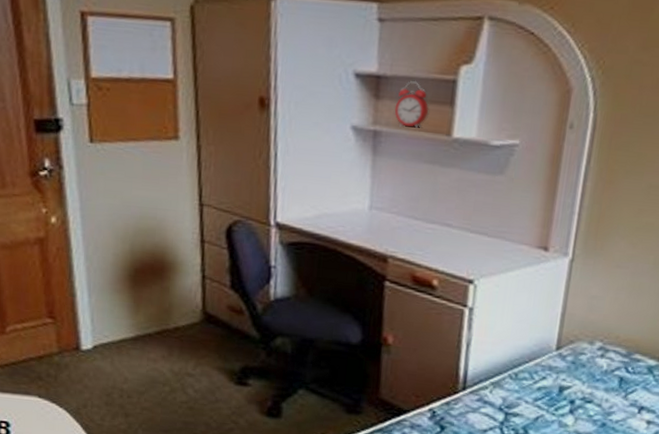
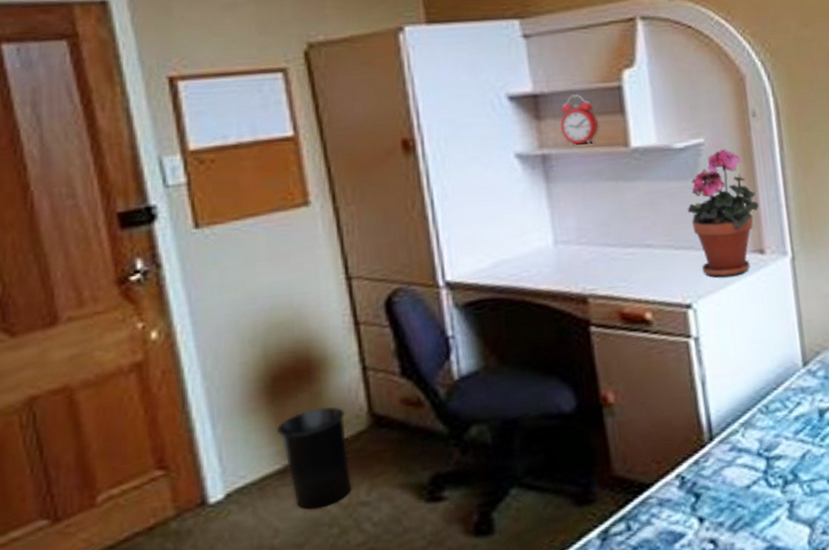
waste bin: none [134,299,185,371] -> present [277,406,352,510]
potted plant: none [489,153,555,265] -> present [687,149,759,278]

